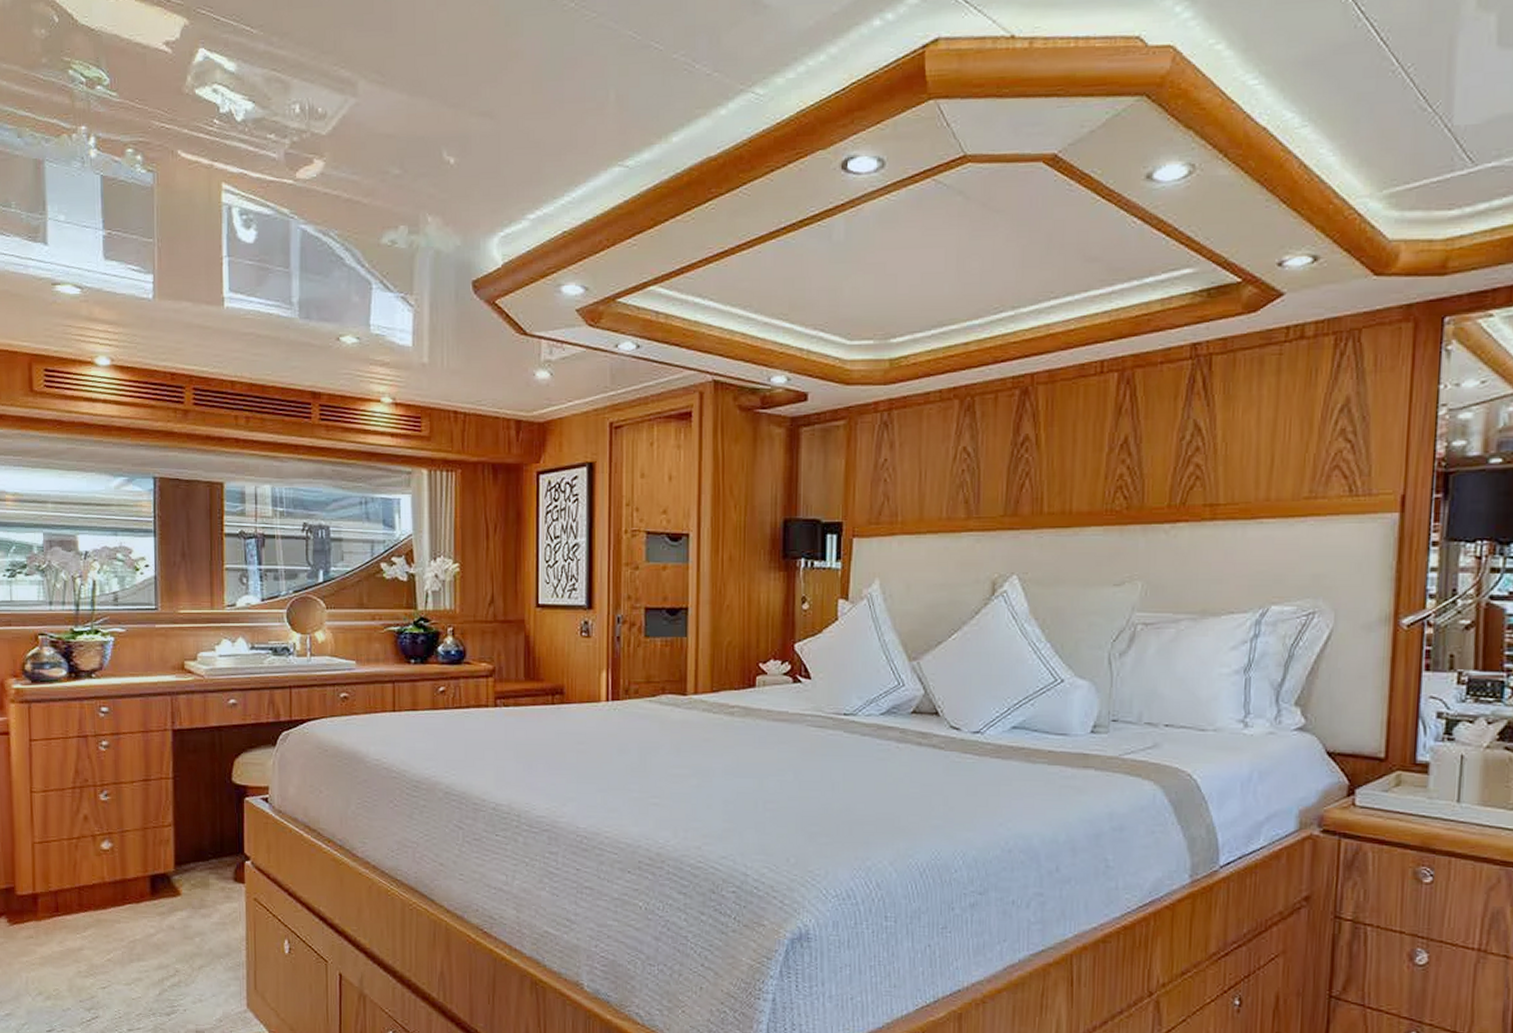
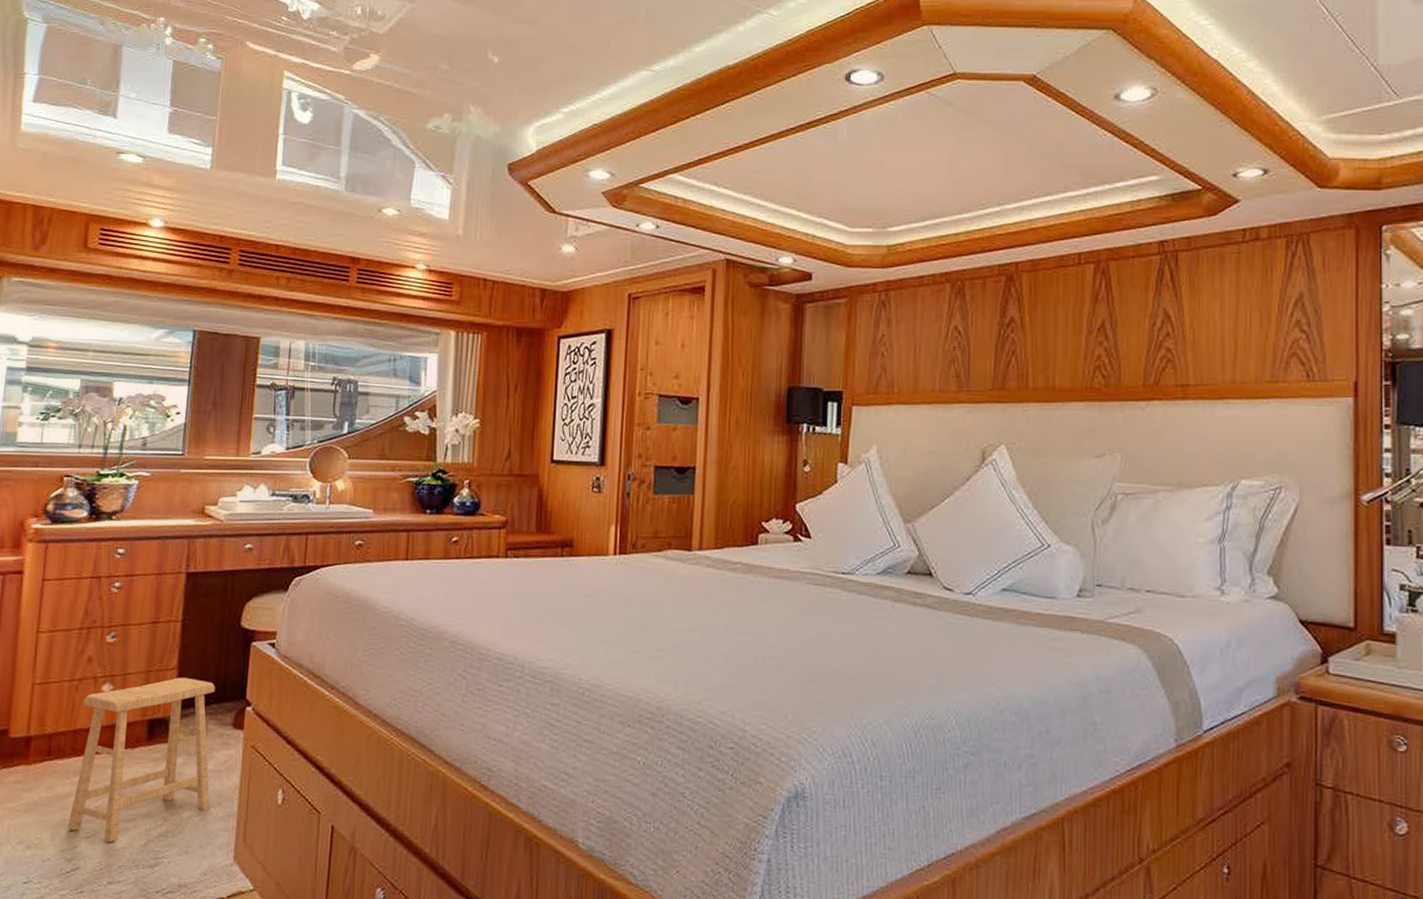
footstool: none [83,833,219,993] -> present [67,677,215,843]

